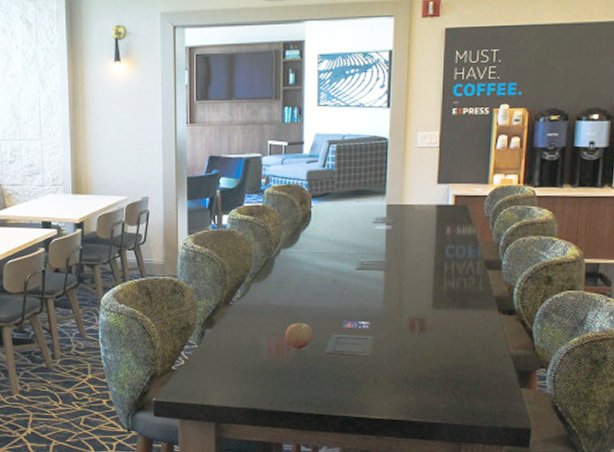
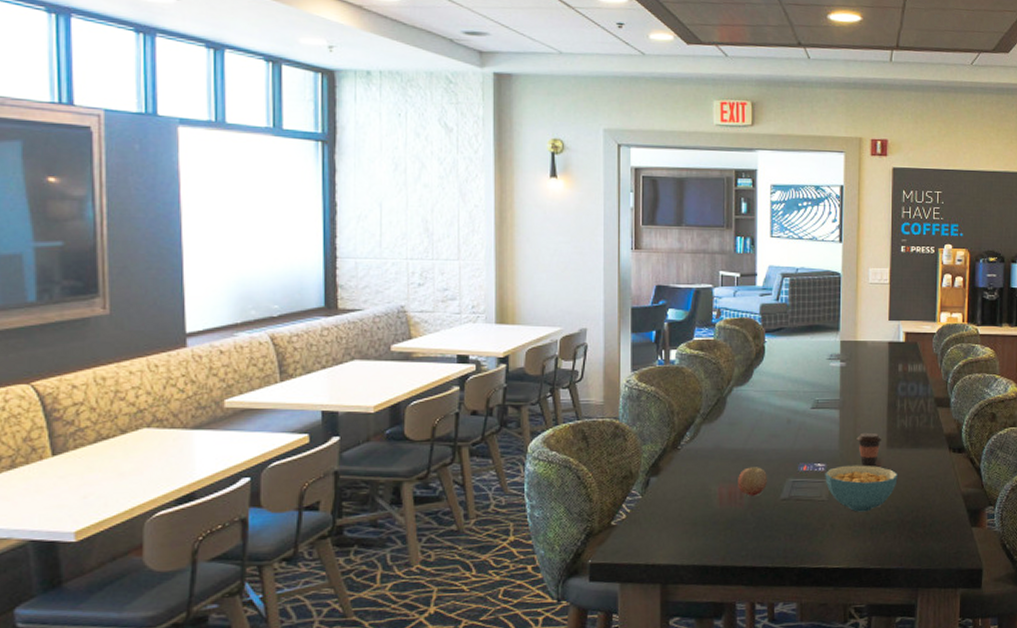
cereal bowl: none [369,324,443,368] -> present [825,465,898,512]
coffee cup: none [401,293,427,326] -> present [857,432,881,467]

